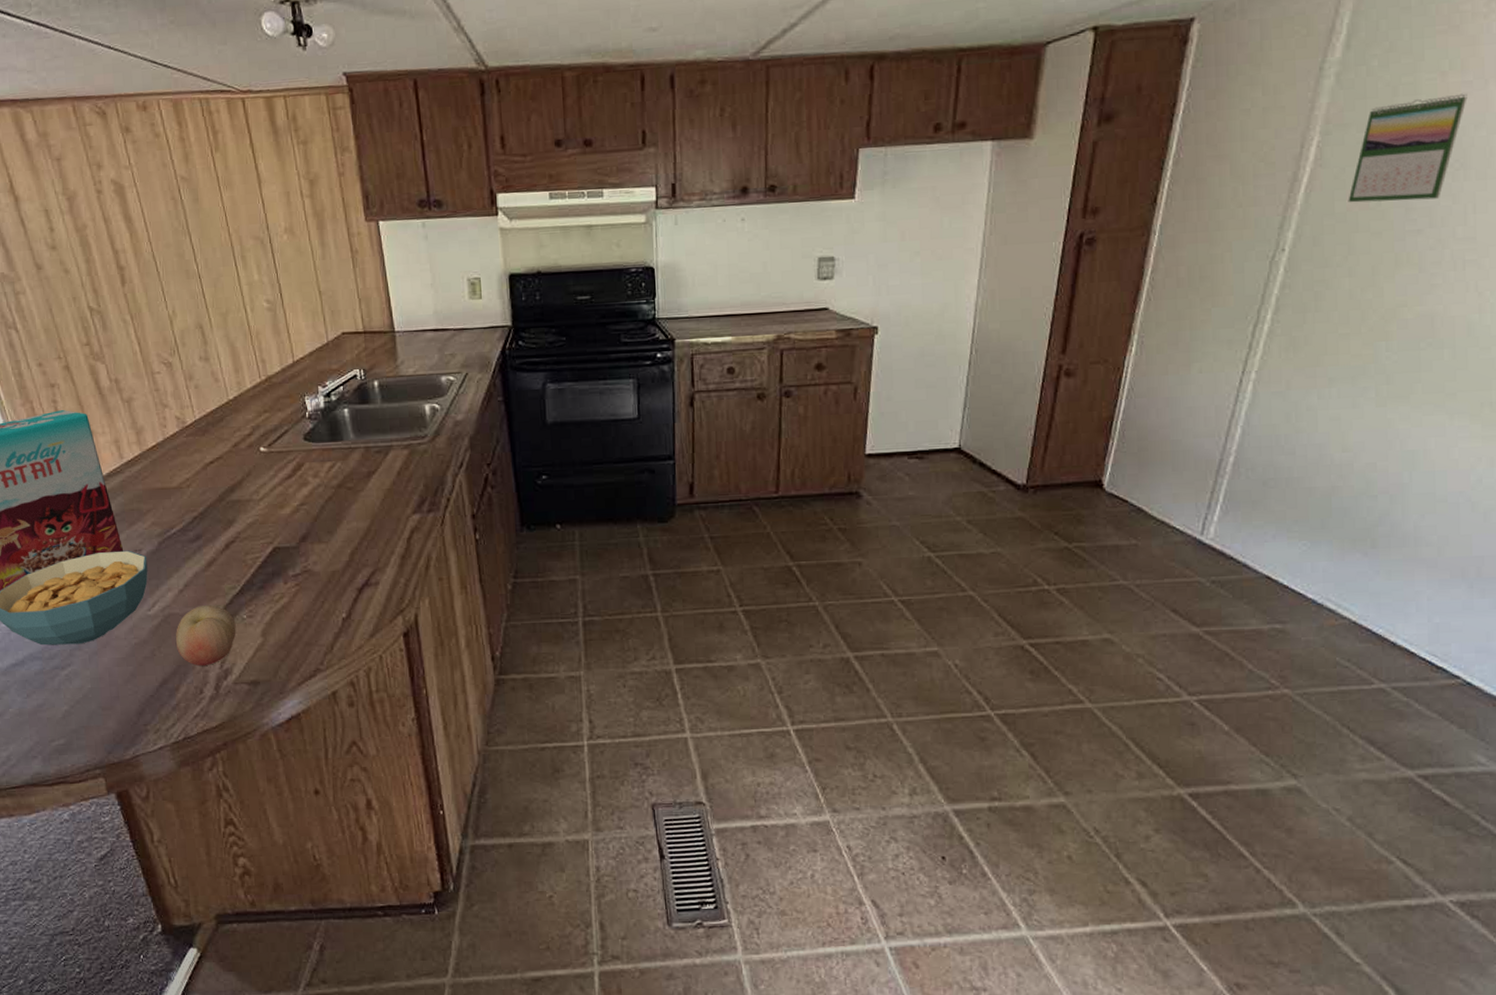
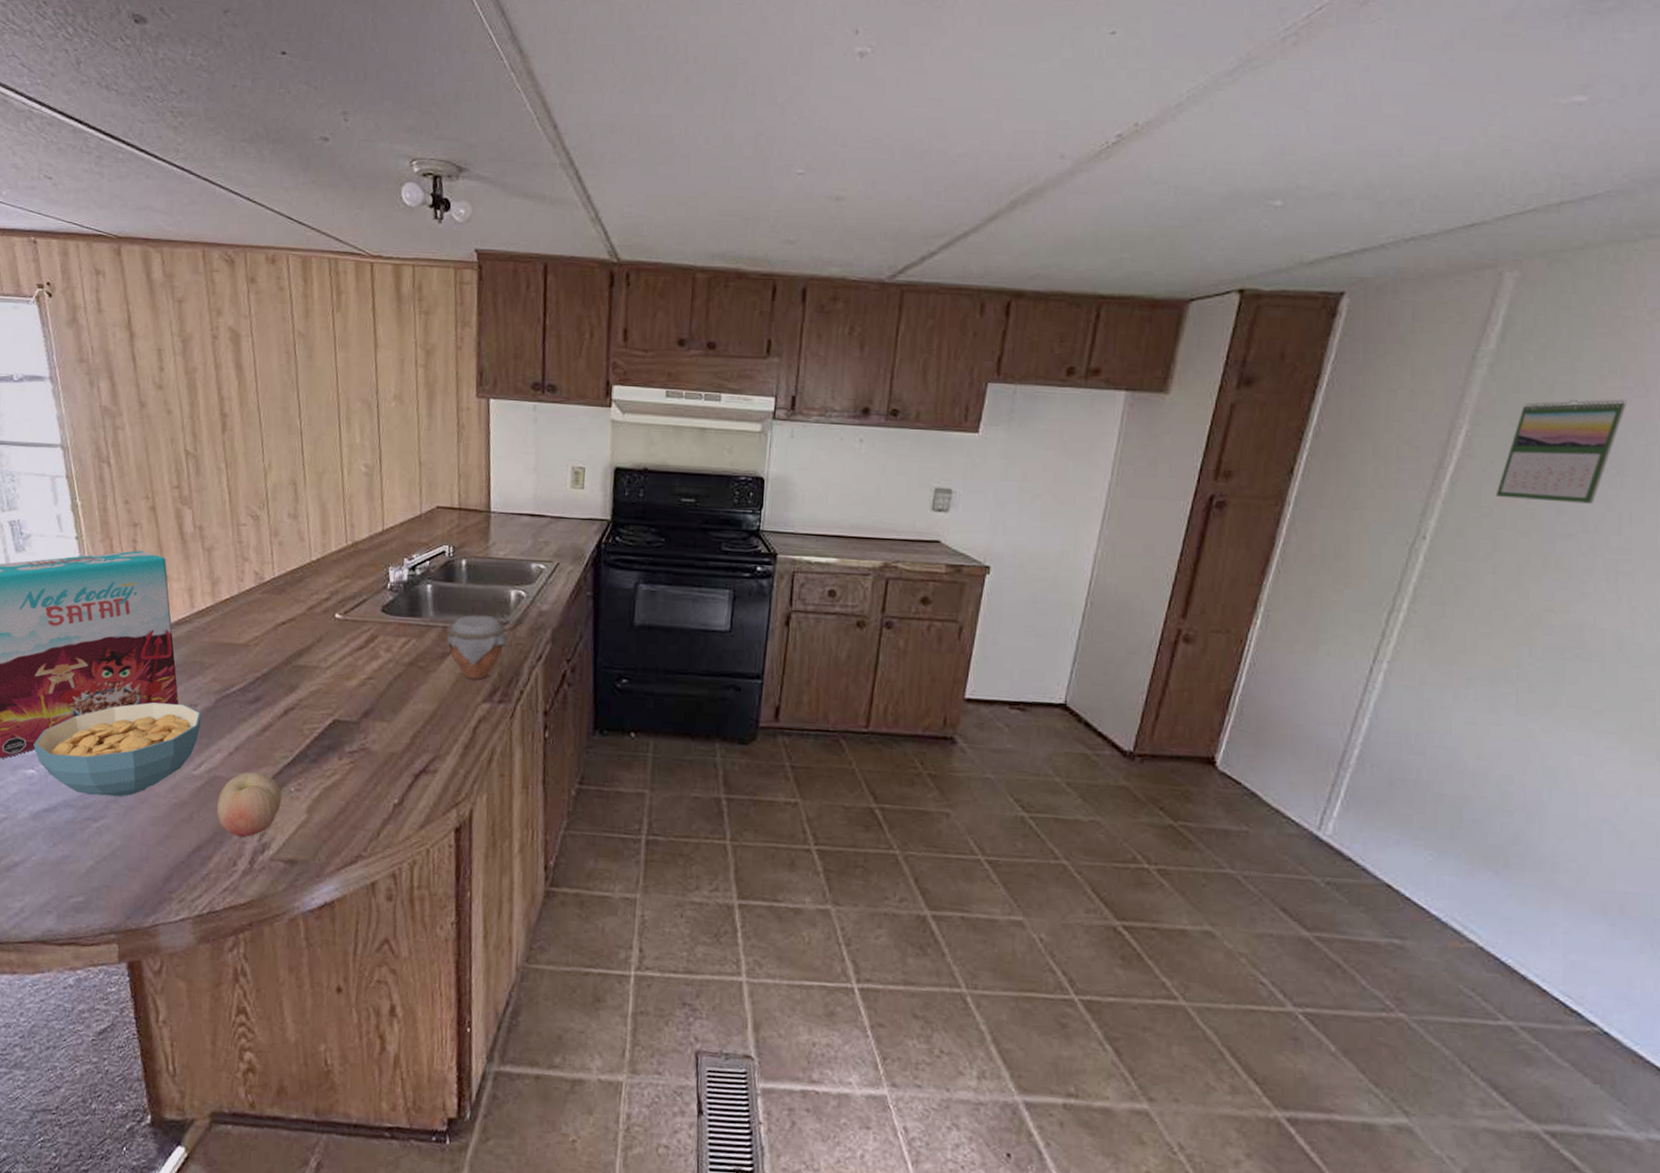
jar: none [369,431,428,493] -> present [446,615,507,680]

